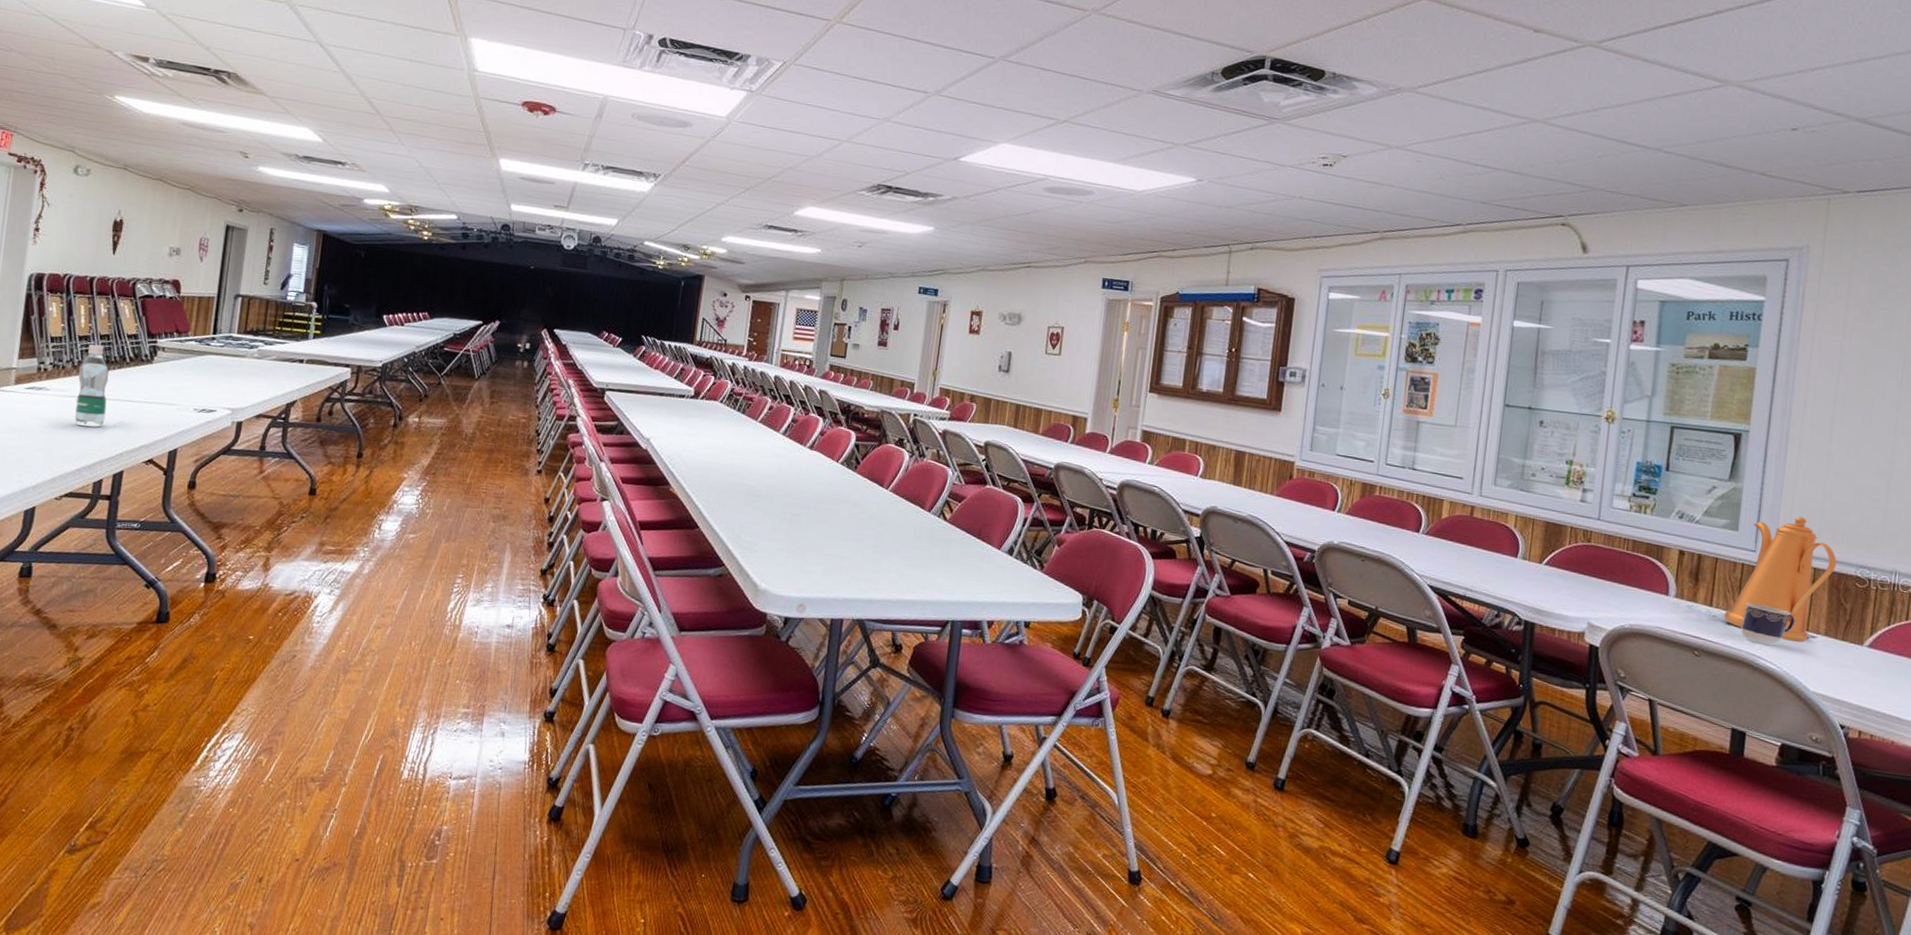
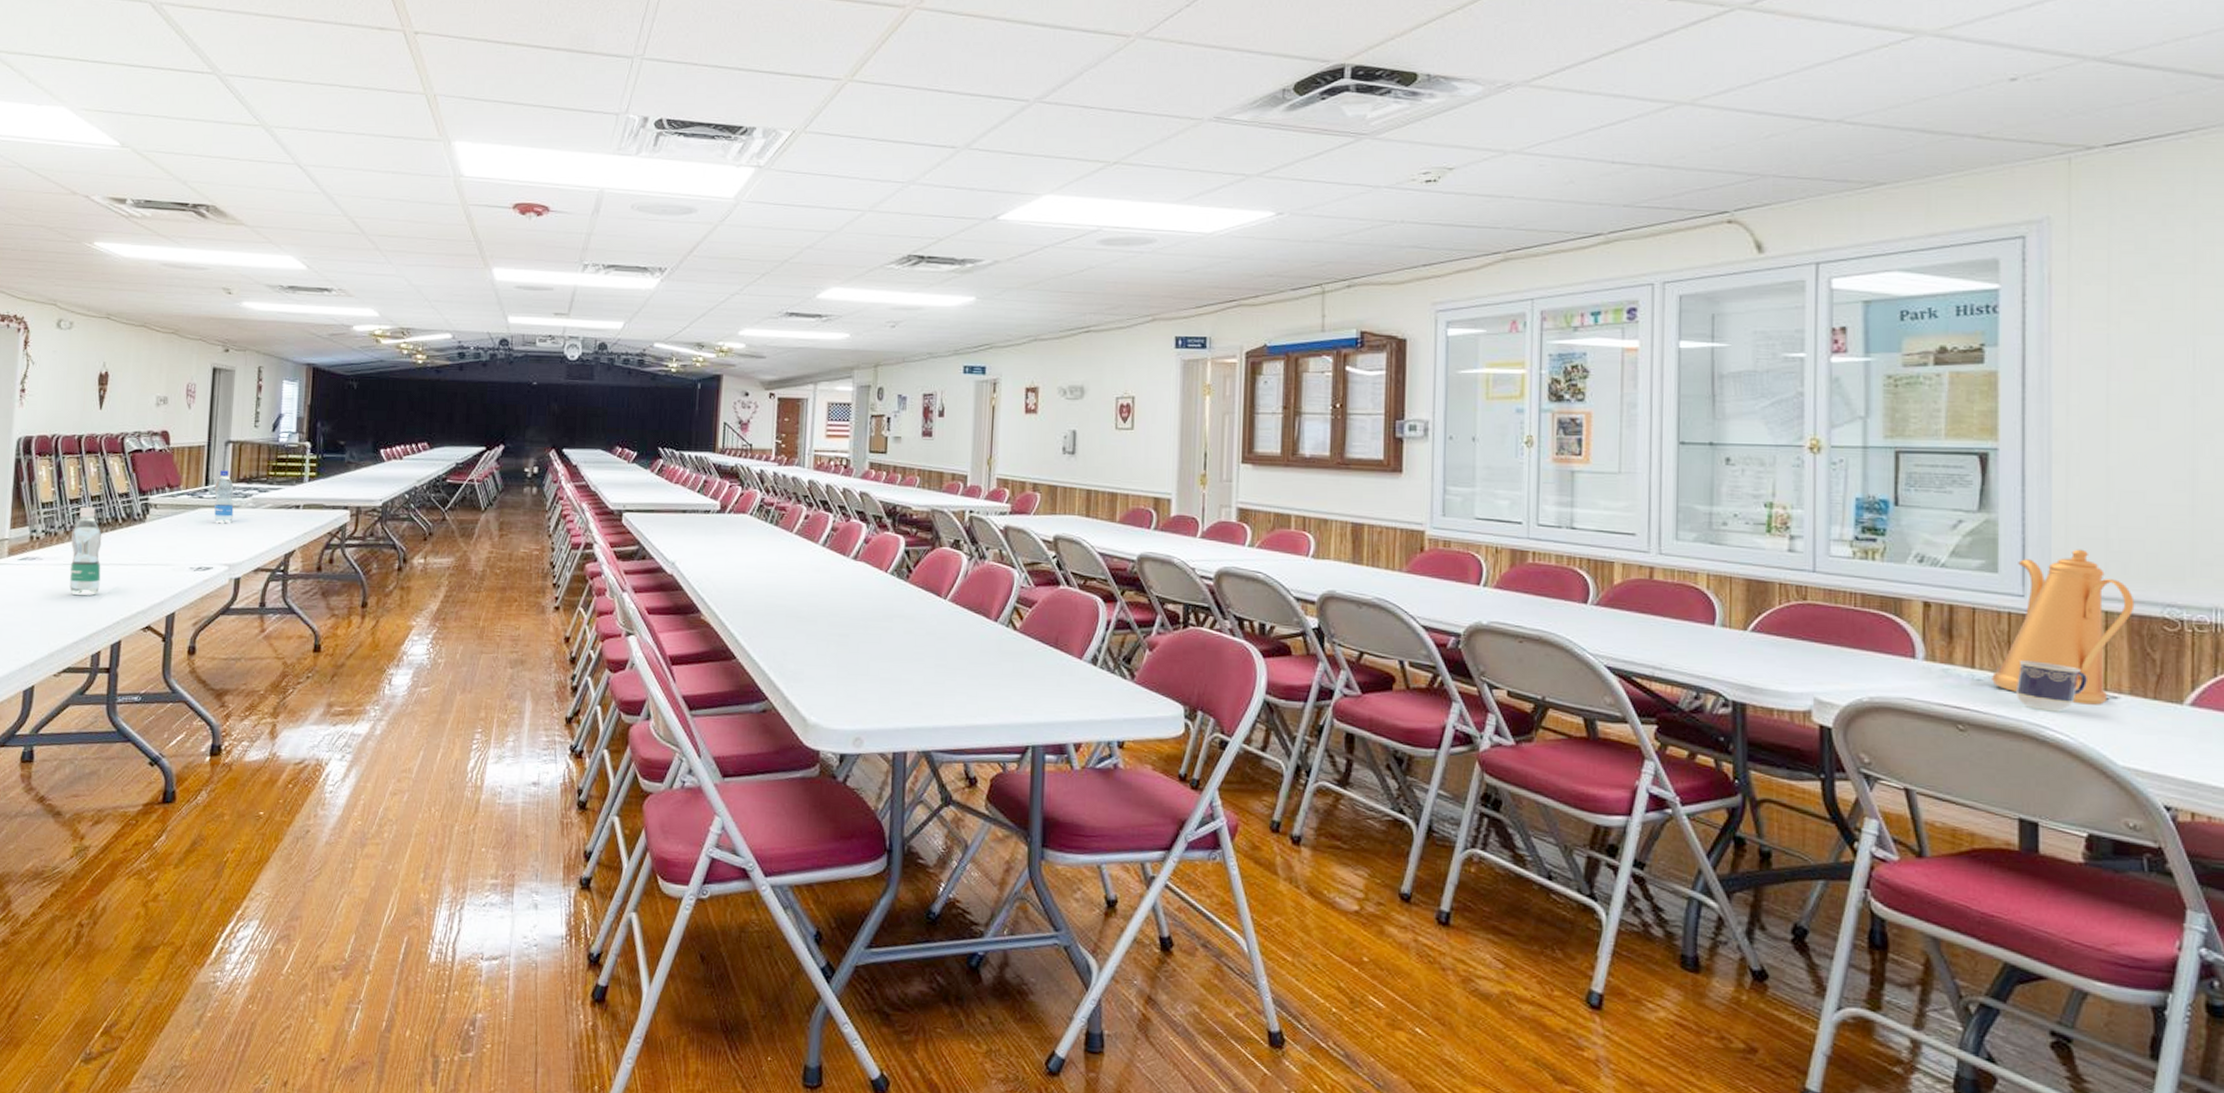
bottle: none [220,321,241,372] -> present [214,470,234,524]

